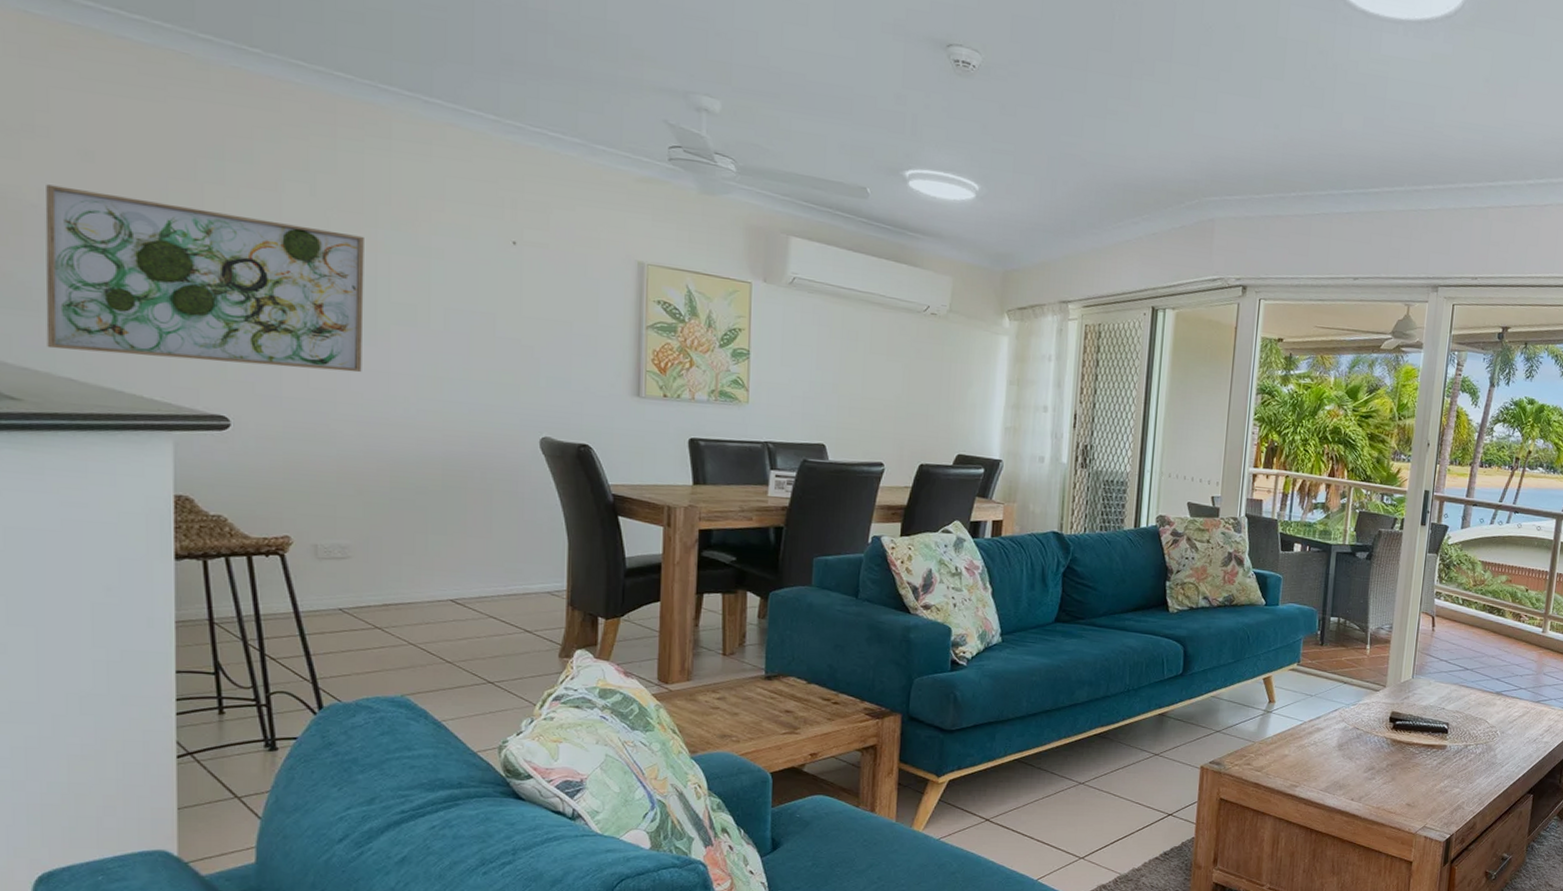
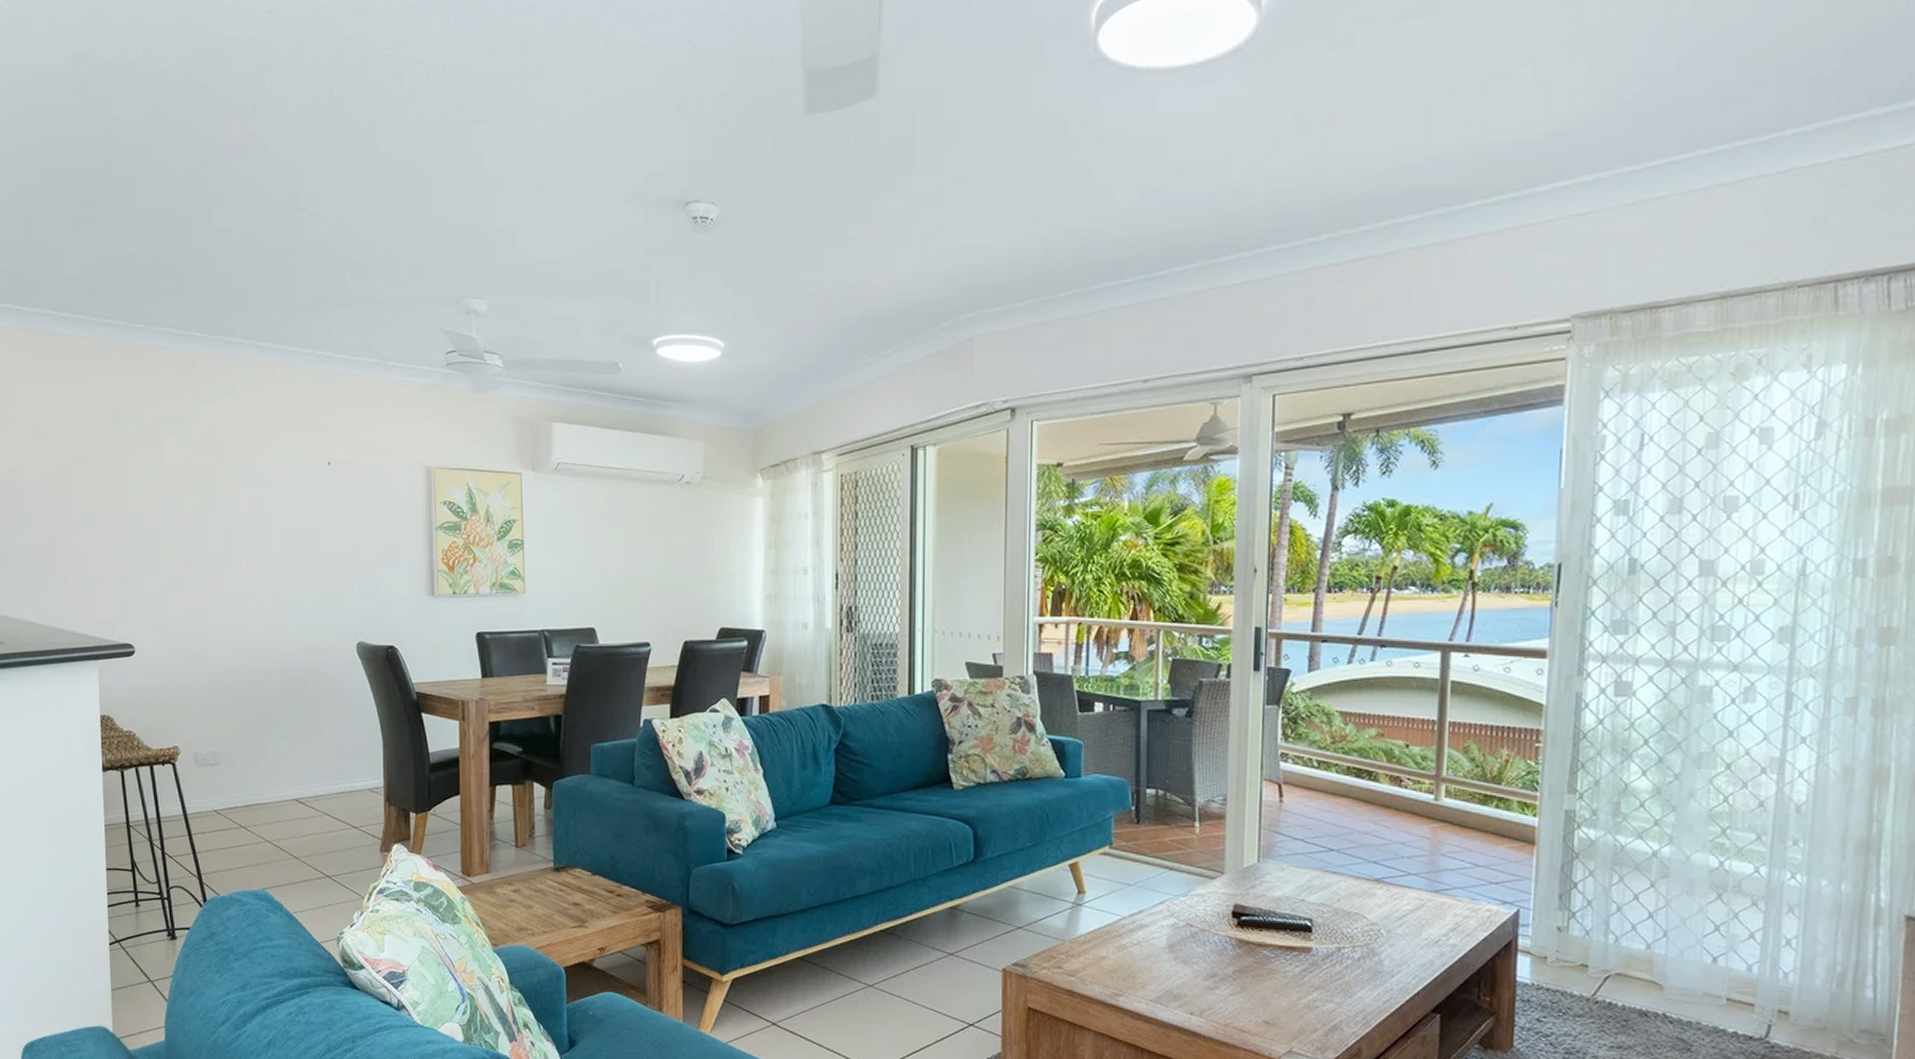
wall art: present [45,184,364,373] -> none [13,463,223,598]

